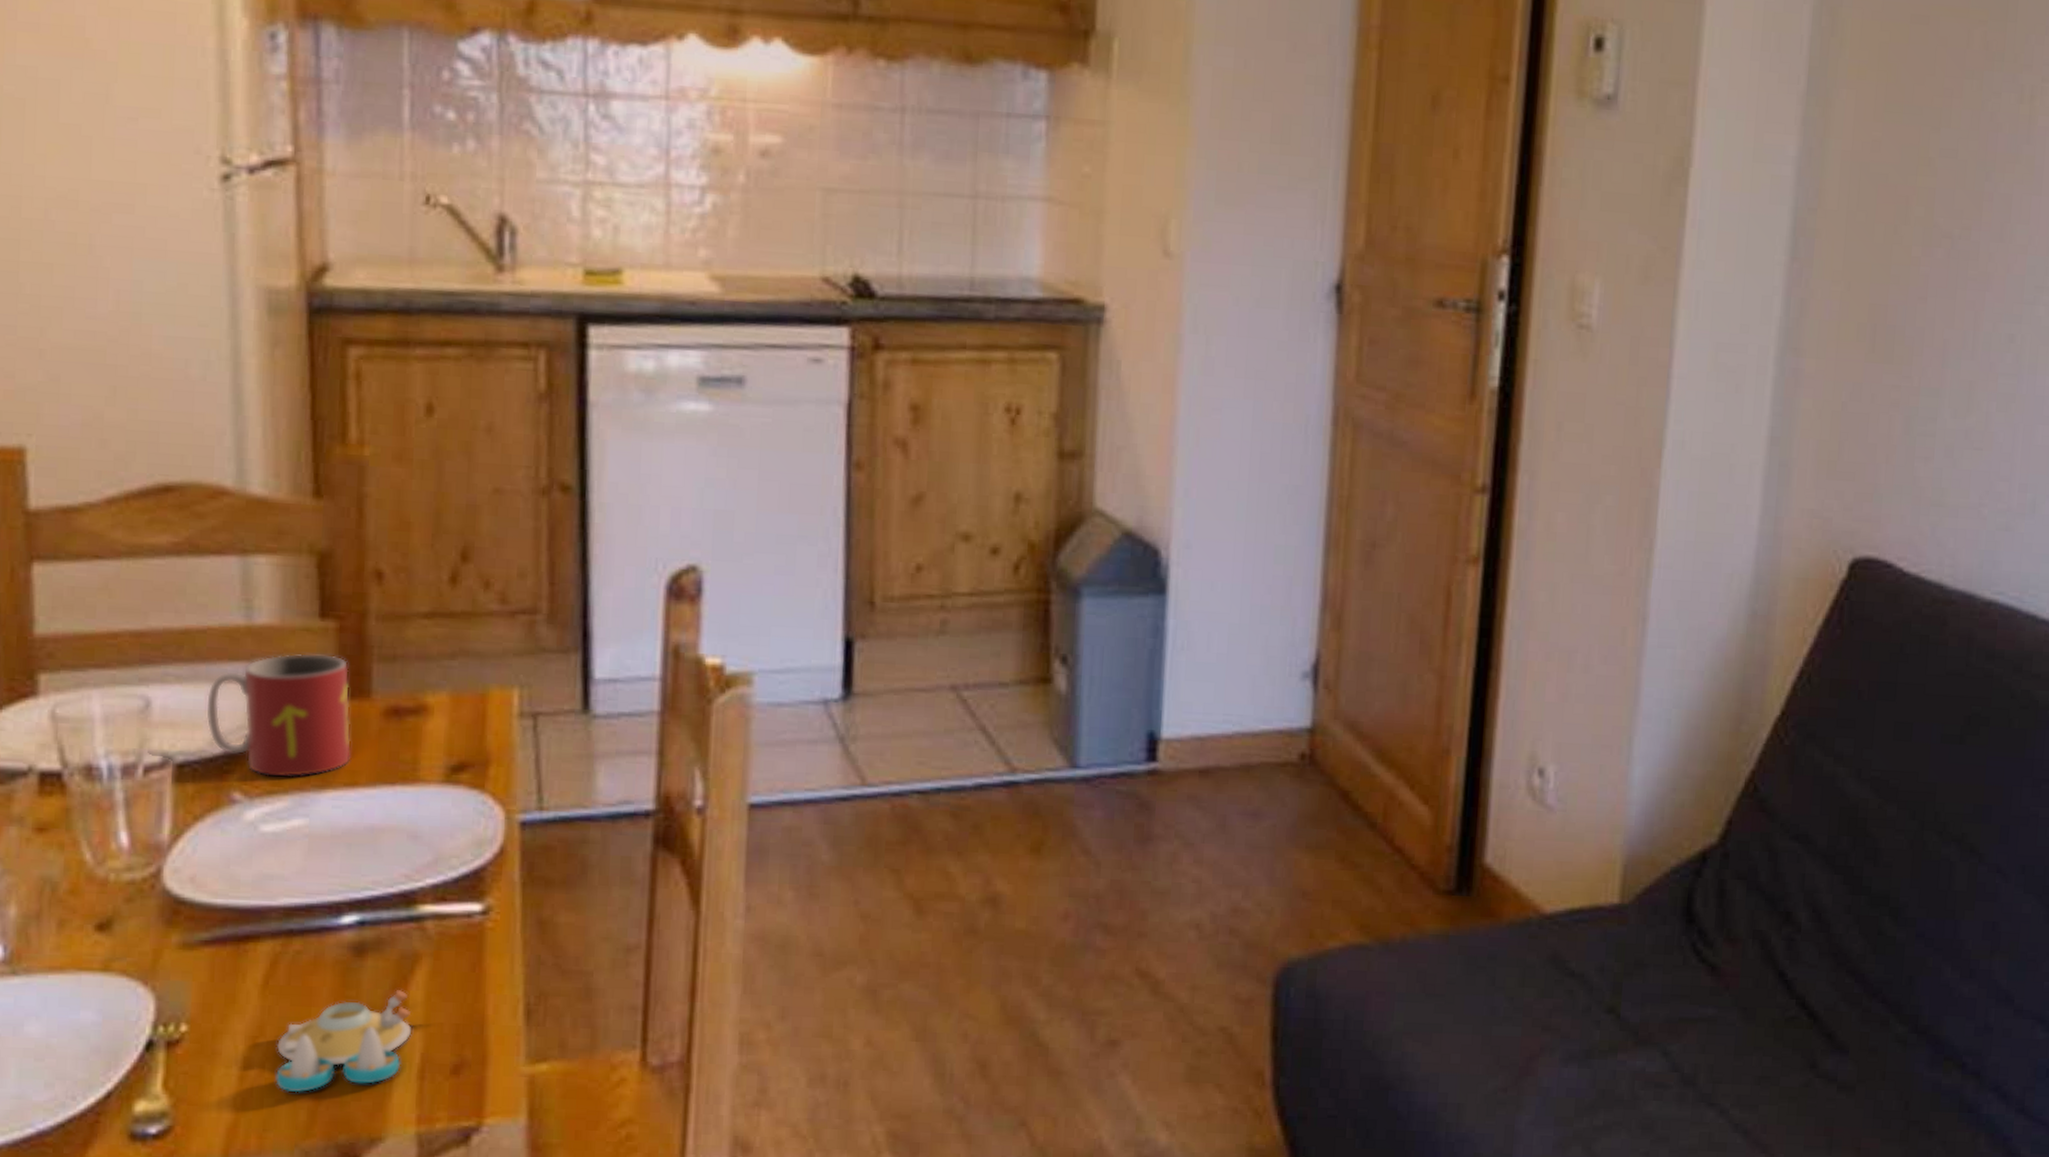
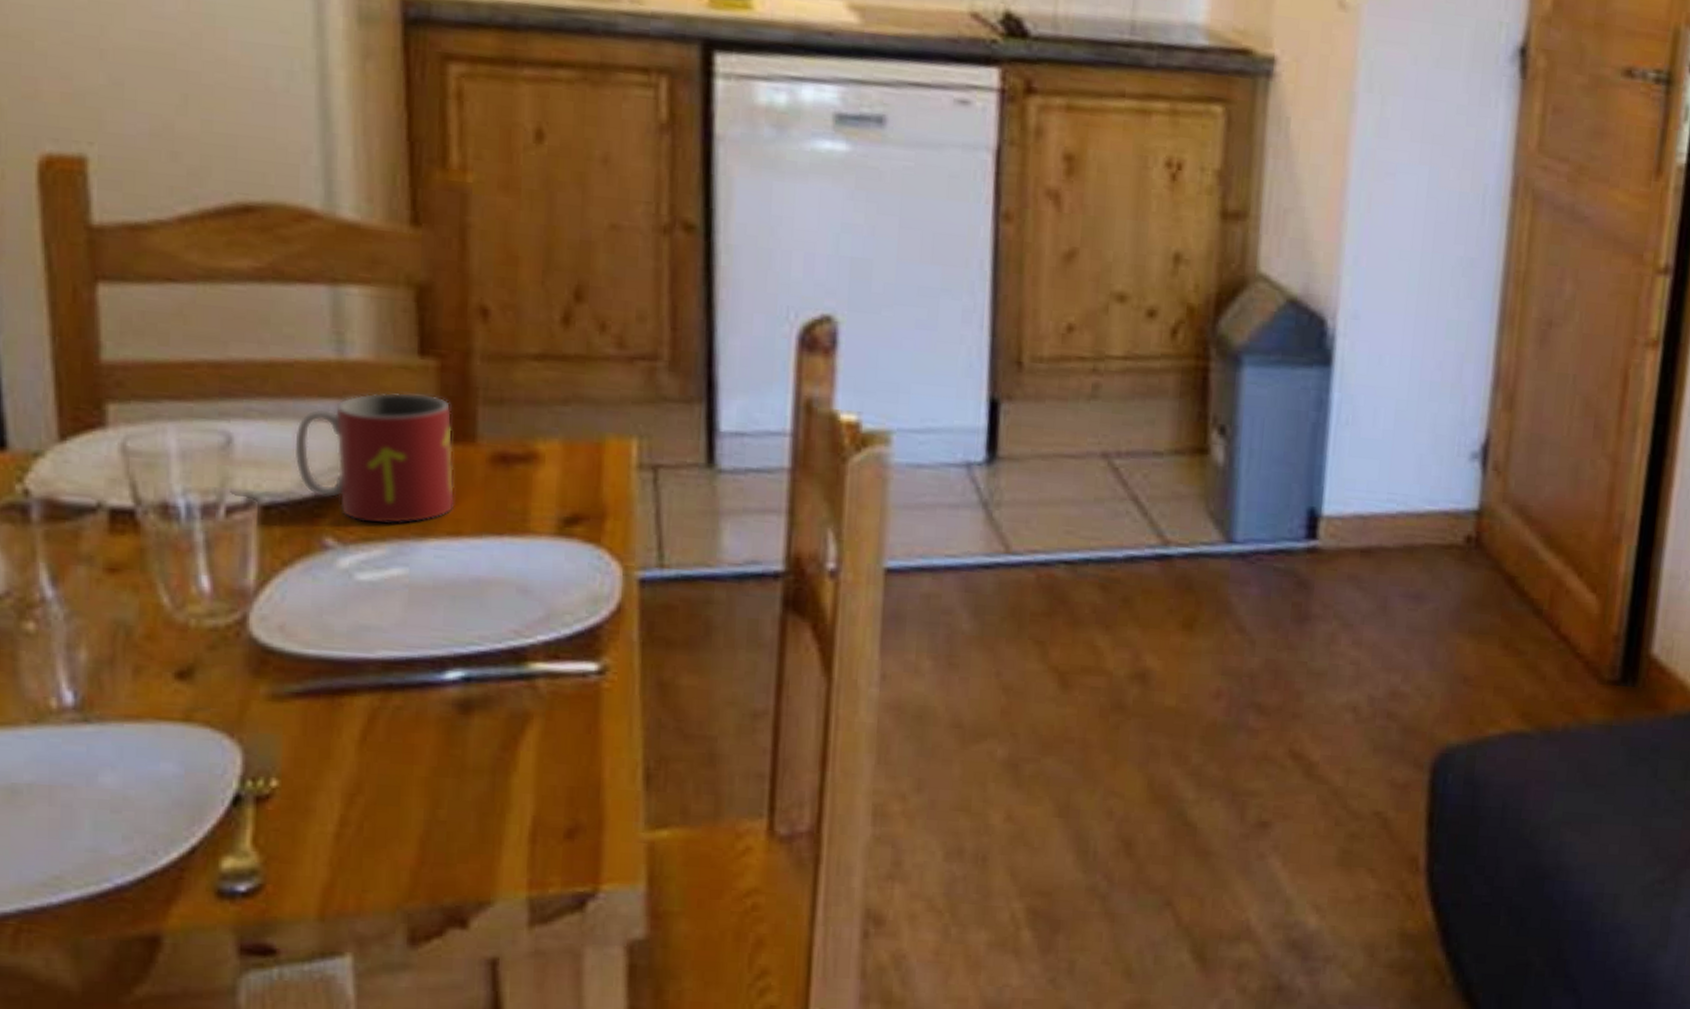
salt and pepper shaker set: present [275,990,412,1093] -> none [375,750,523,854]

